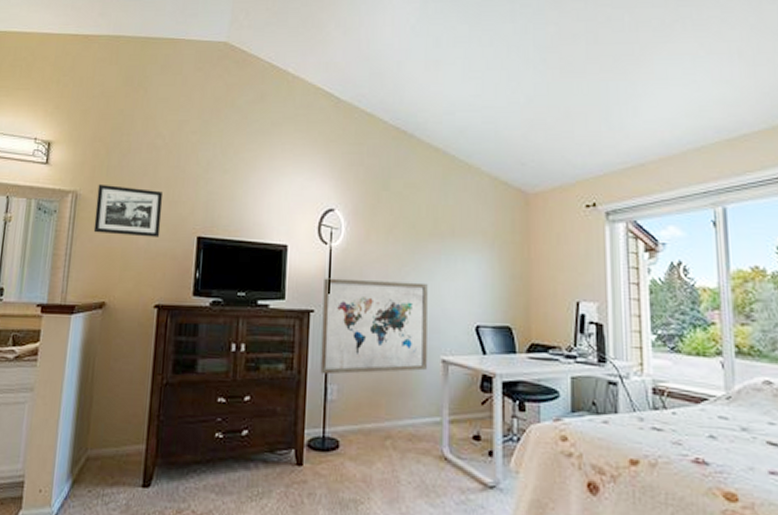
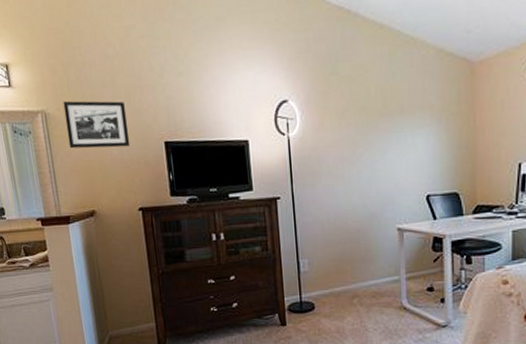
wall art: present [320,278,428,375] -> none [286,161,384,251]

